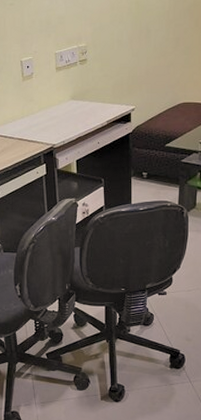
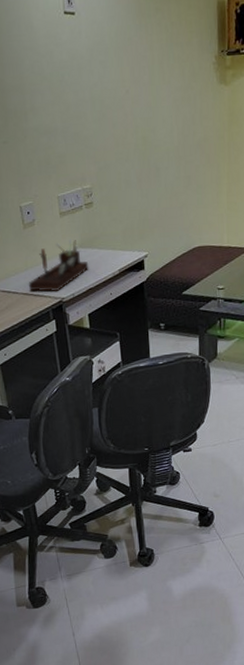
desk organizer: none [23,92,80,138] -> present [28,239,89,292]

